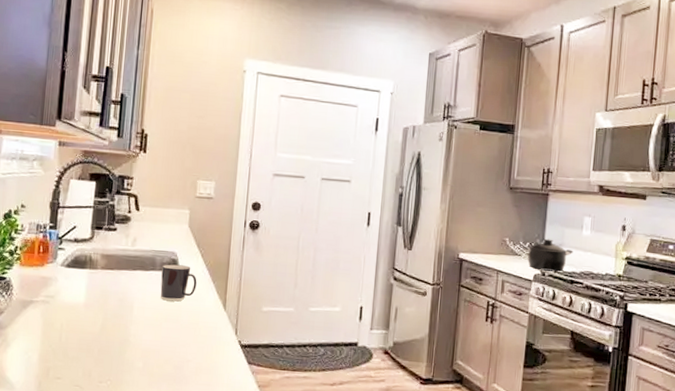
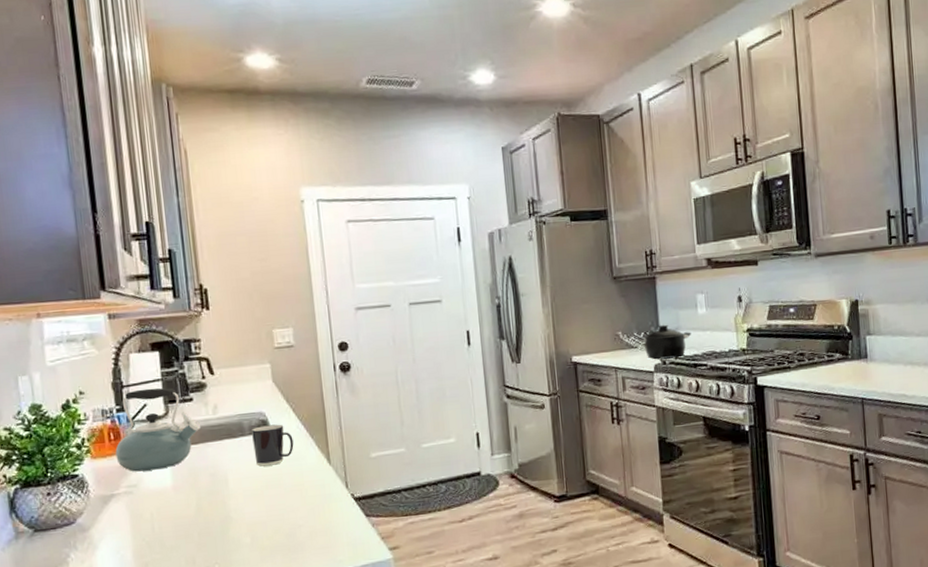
kettle: none [41,212,120,286] -> present [115,388,202,472]

